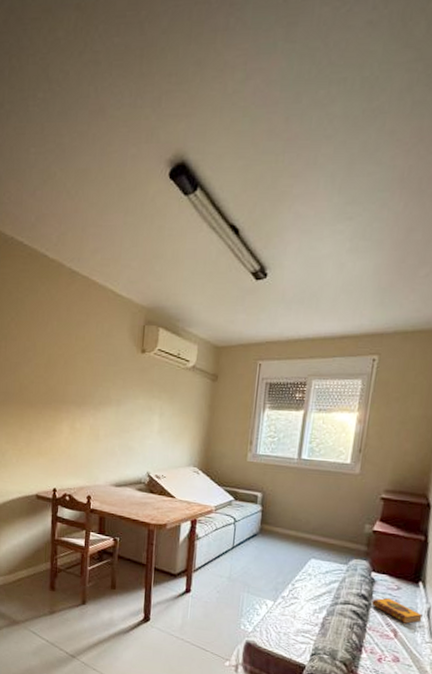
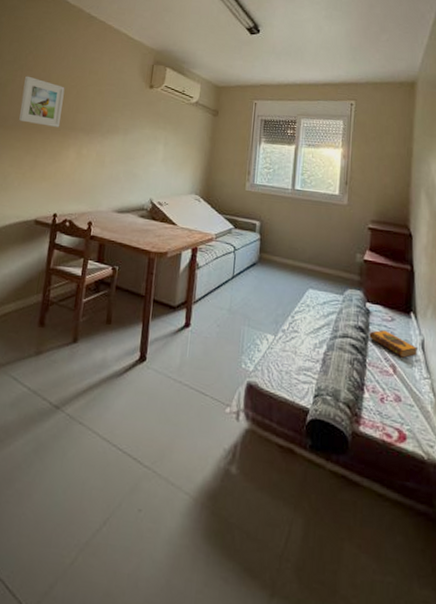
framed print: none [9,346,52,401] -> present [19,76,65,127]

